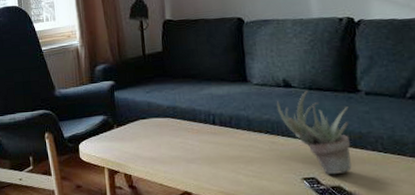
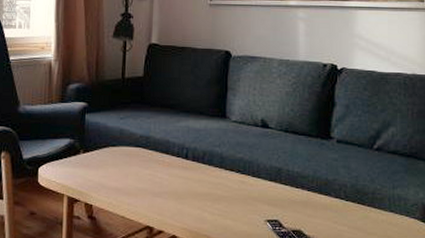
succulent plant: present [276,90,352,174] -> none [251,133,319,218]

